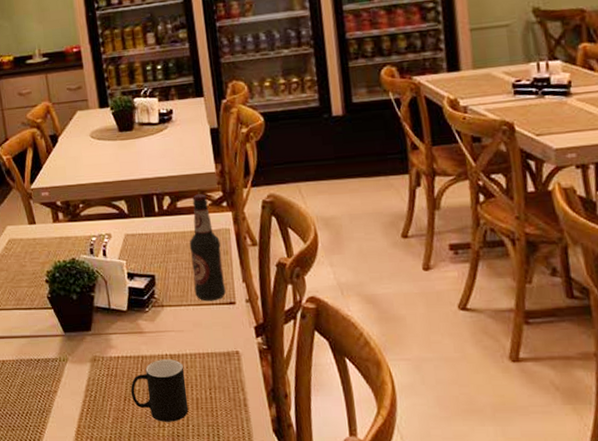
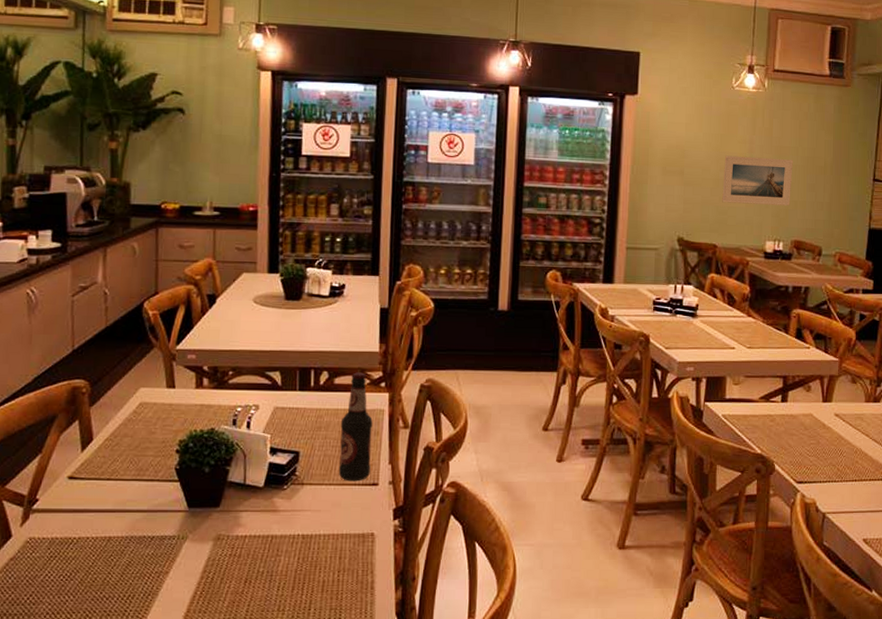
cup: present [130,359,189,422] -> none [253,540,315,605]

